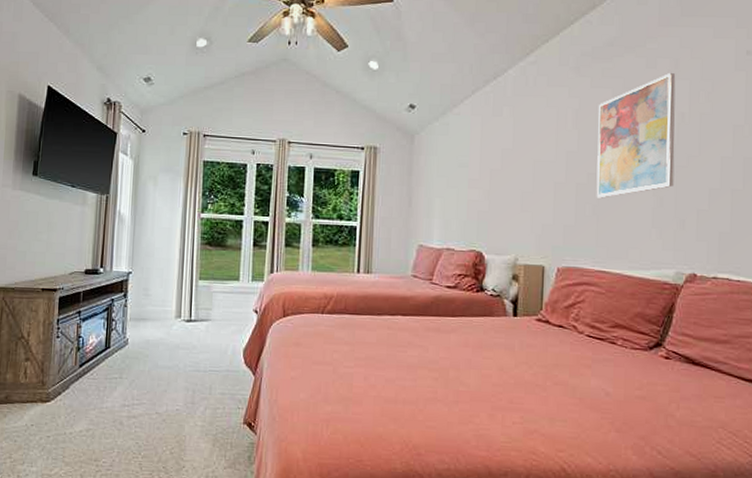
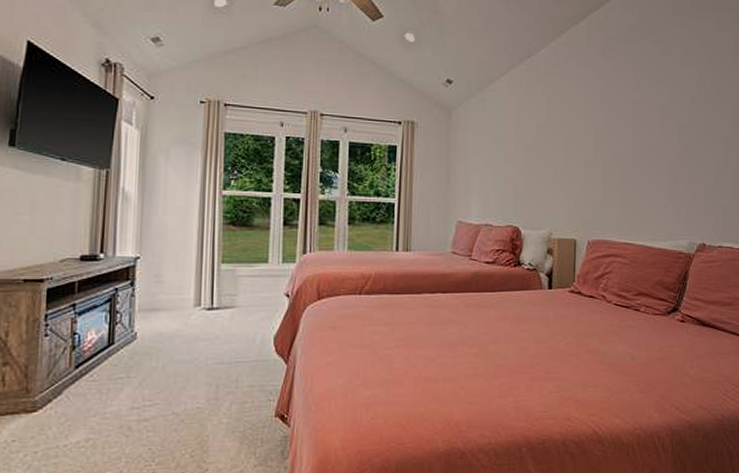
wall art: present [596,72,676,198] -> none [621,59,687,175]

